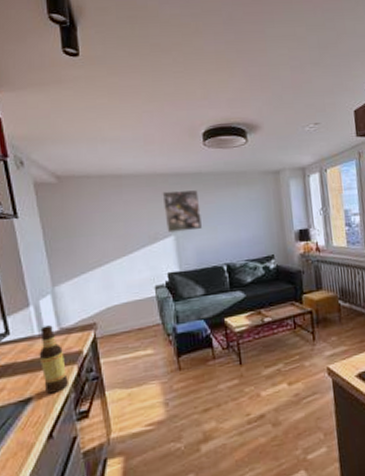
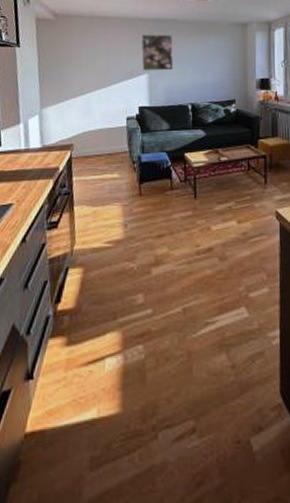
bottle: present [39,325,70,394] -> none [22,142,45,202]

